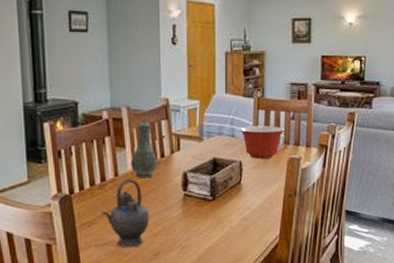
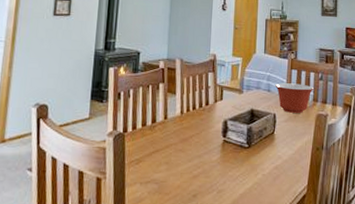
teapot: present [102,179,149,248] -> none [150,122,191,188]
vase: present [131,119,158,179] -> none [179,71,202,123]

